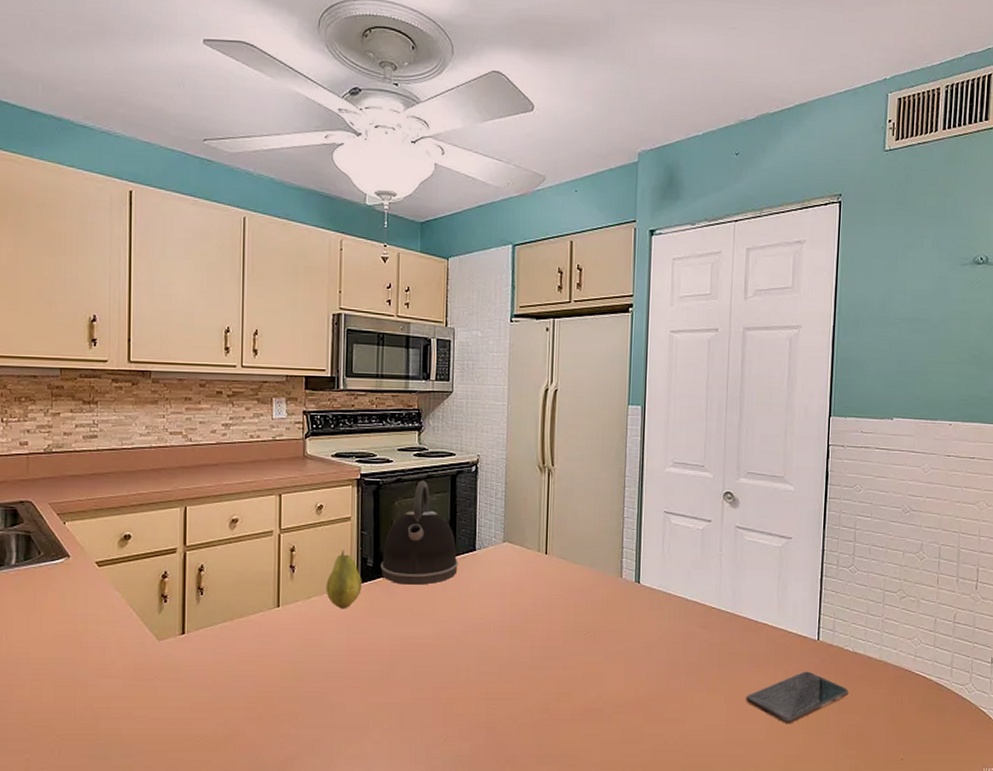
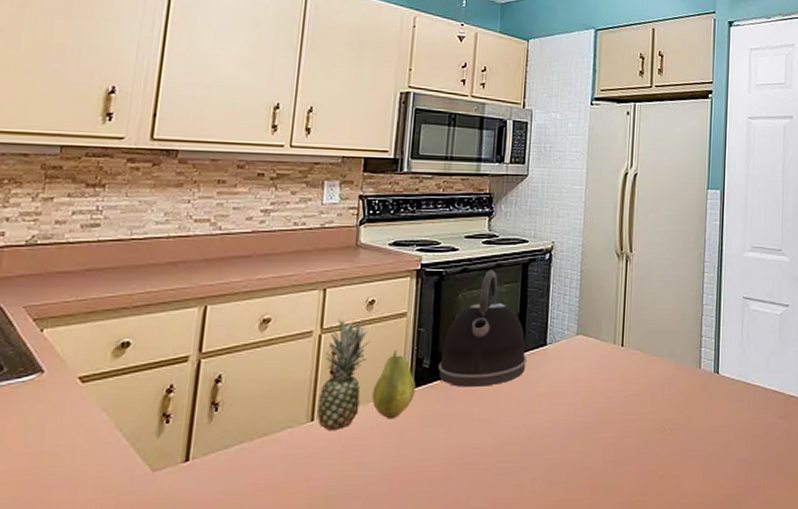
fruit: none [281,521,321,615] -> present [316,318,370,430]

